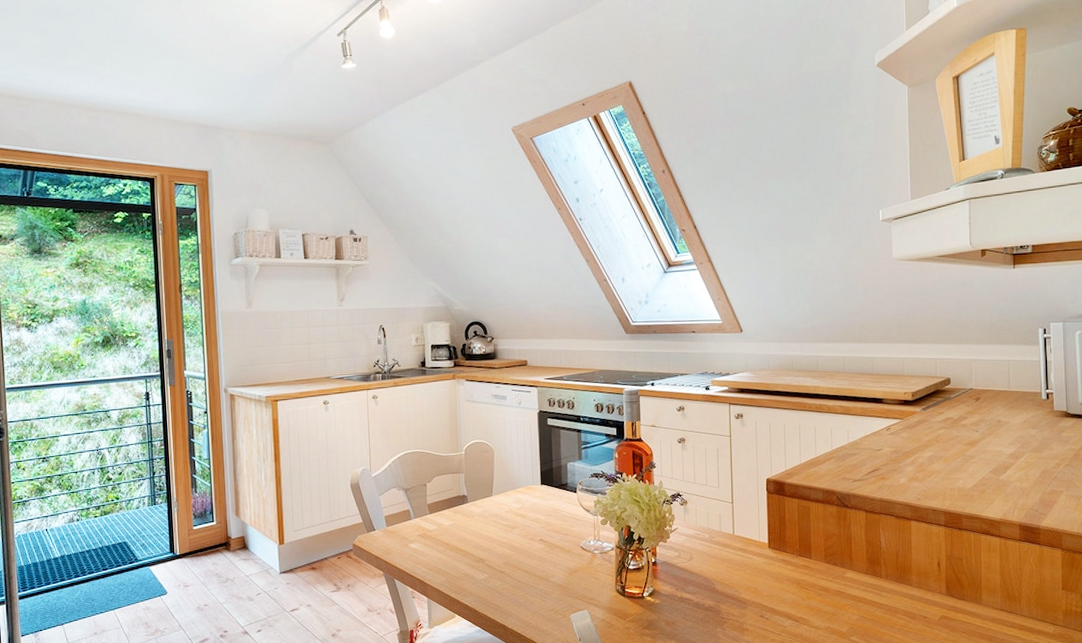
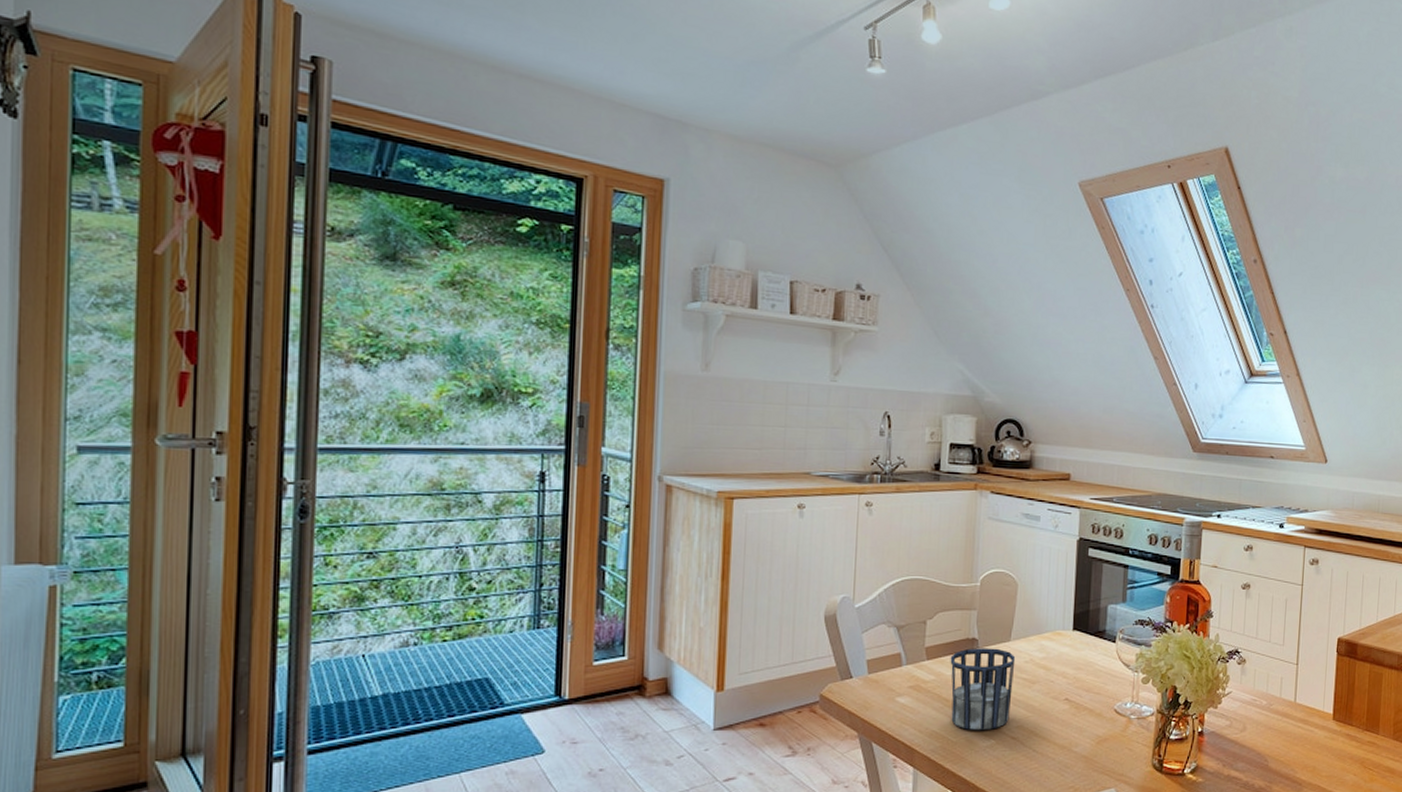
cup: none [447,502,498,568] -> present [950,648,1016,731]

